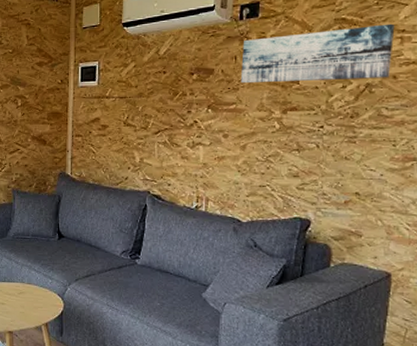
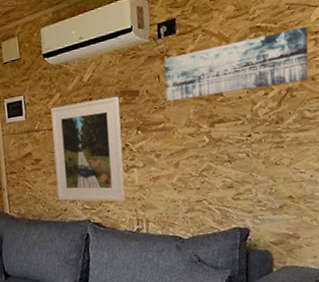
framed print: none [120,72,194,177] -> present [50,96,126,202]

